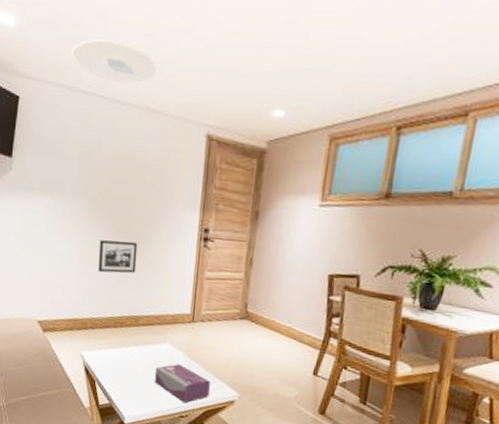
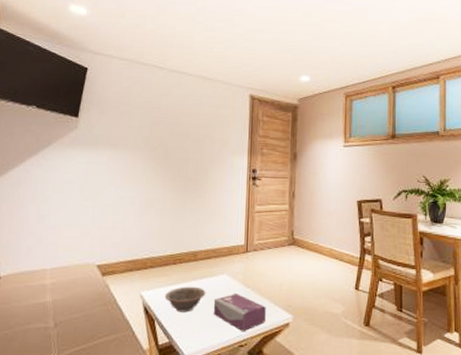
ceiling light: present [71,39,158,83] -> none [135,26,208,57]
picture frame: present [97,240,138,274] -> none [157,184,195,214]
decorative bowl: none [105,351,148,378] -> present [164,286,206,313]

